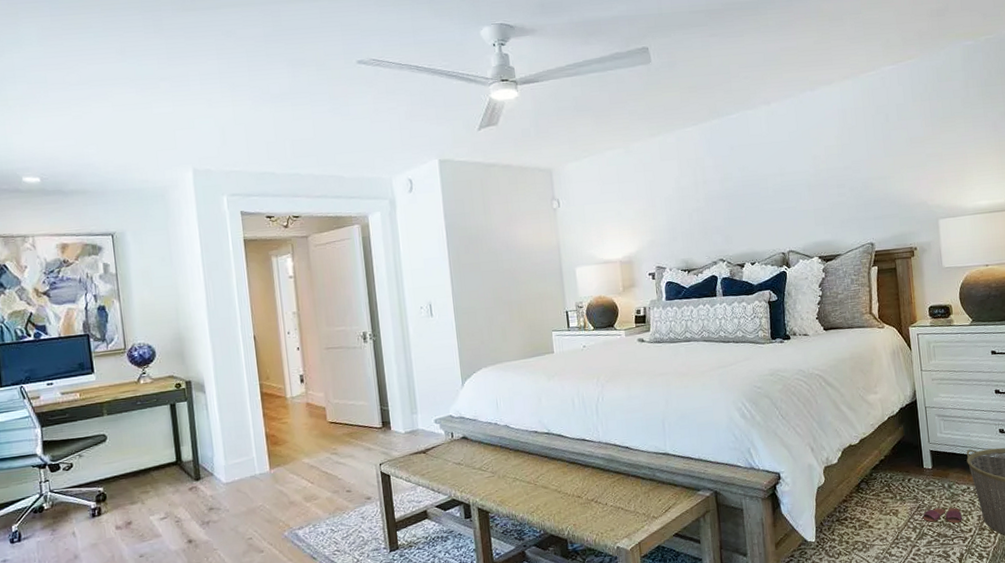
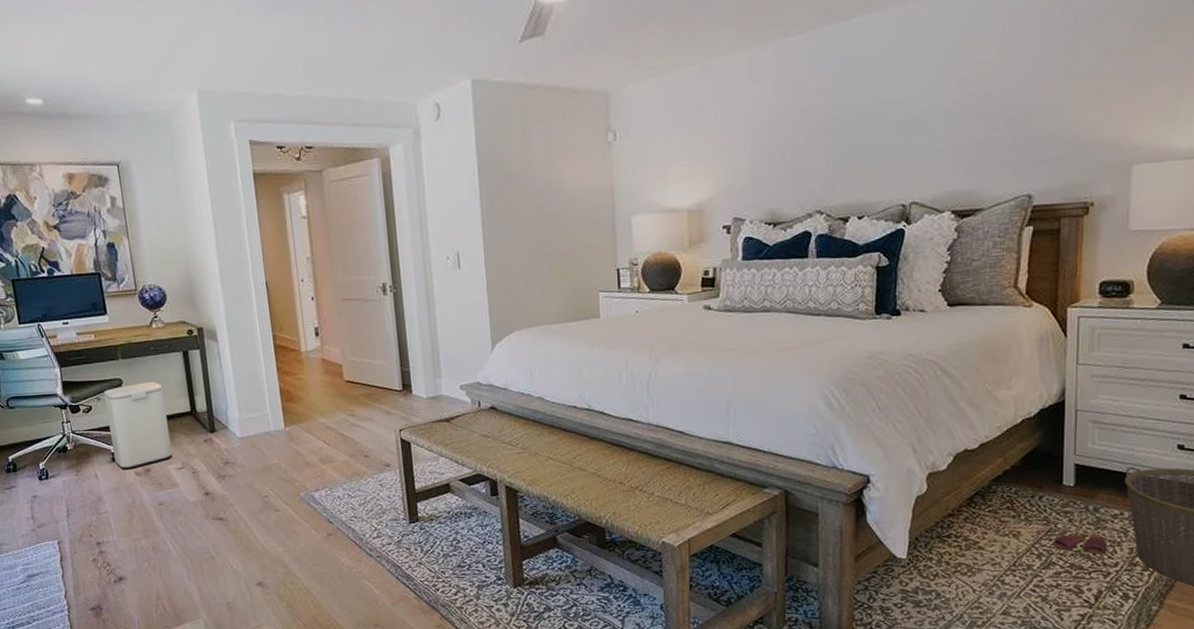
pedal bin: none [86,435,156,525] -> present [103,382,173,470]

